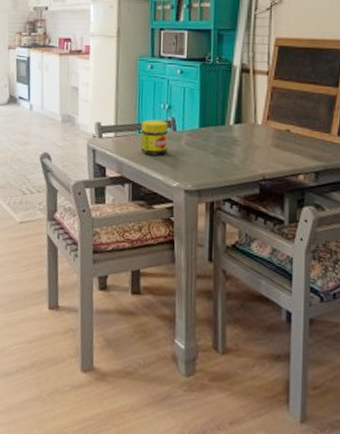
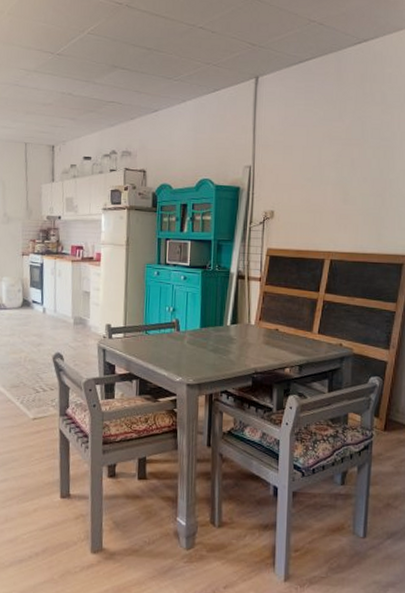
jar: present [140,119,169,155] -> none [147,321,173,353]

